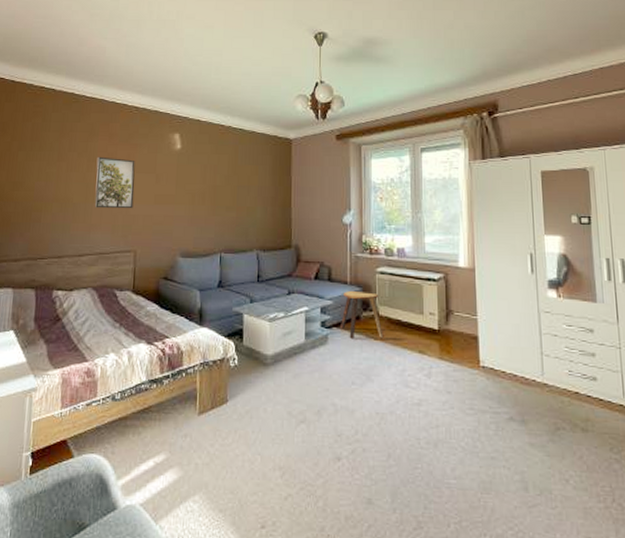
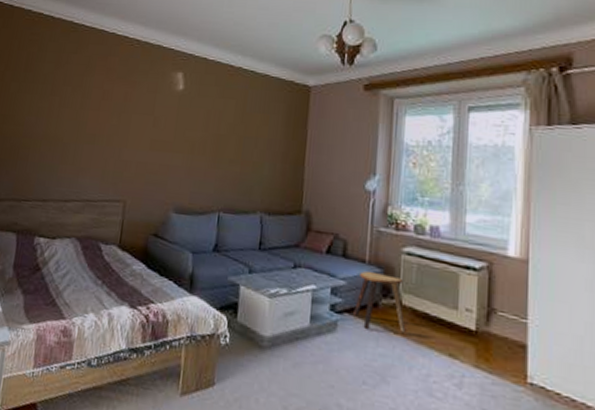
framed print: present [95,156,135,209] -> none [86,93,133,154]

